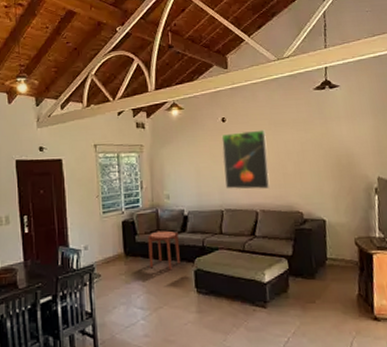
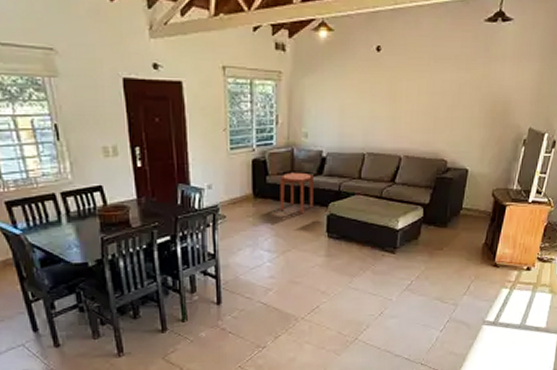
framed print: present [221,129,271,190] -> none [370,64,424,133]

